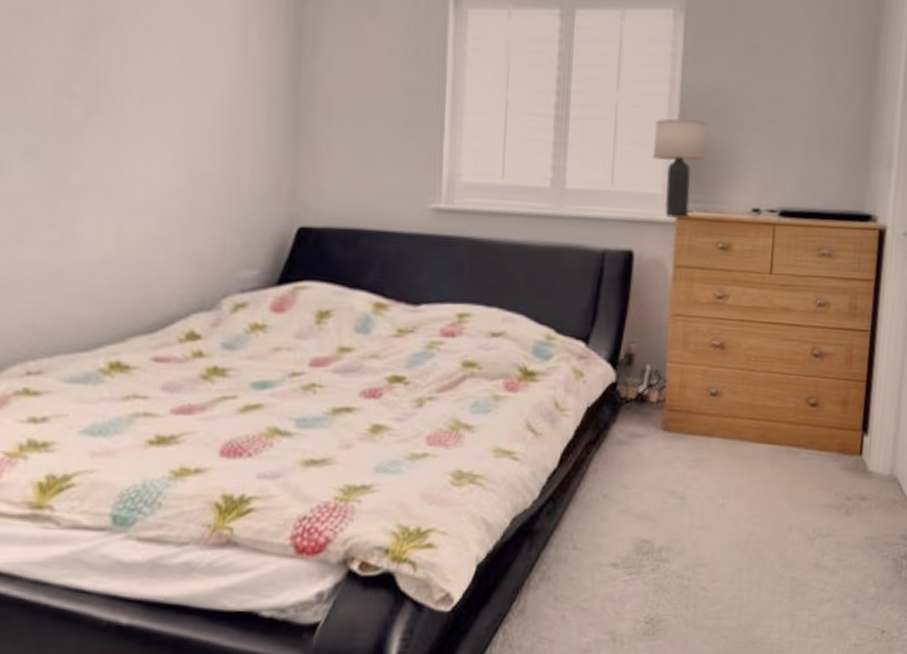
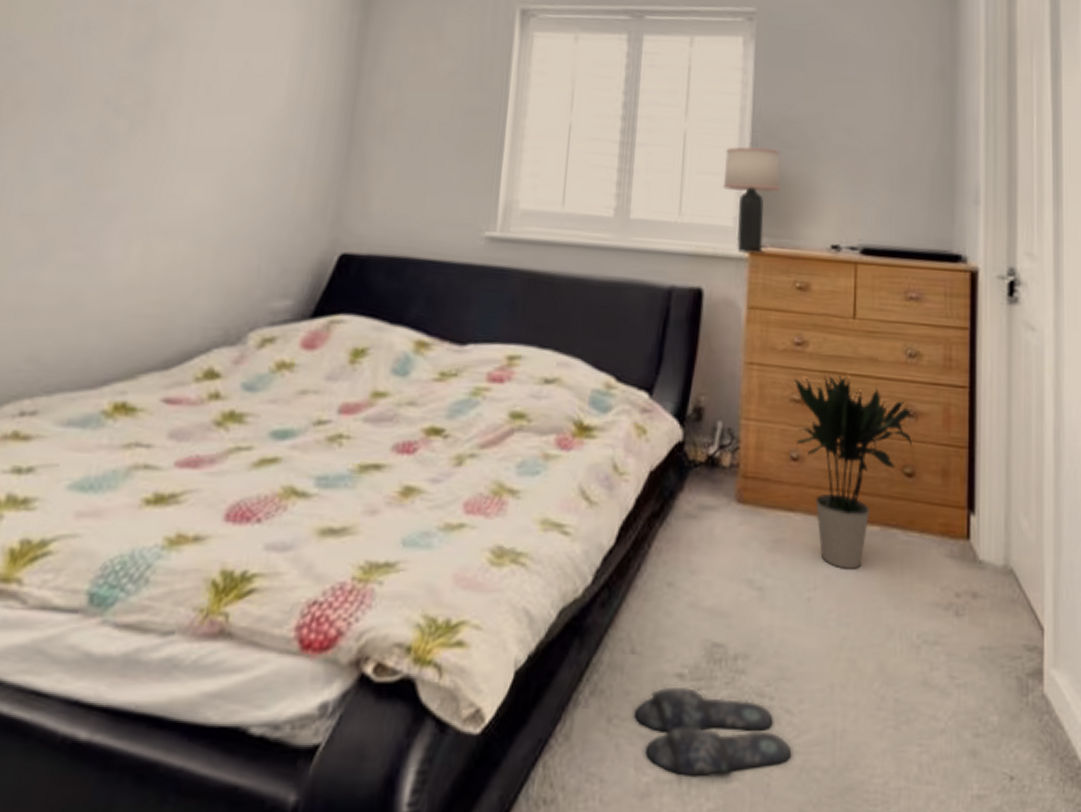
slippers: none [577,572,706,638] -> present [634,686,792,778]
potted plant: none [715,323,819,482] -> present [794,375,913,571]

